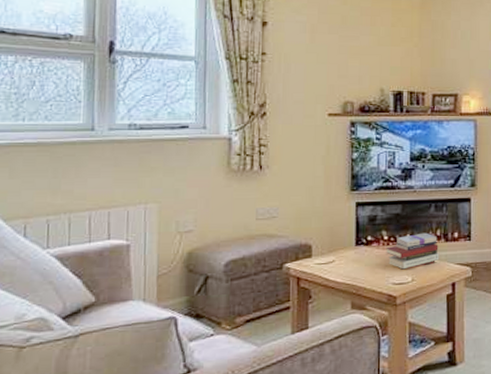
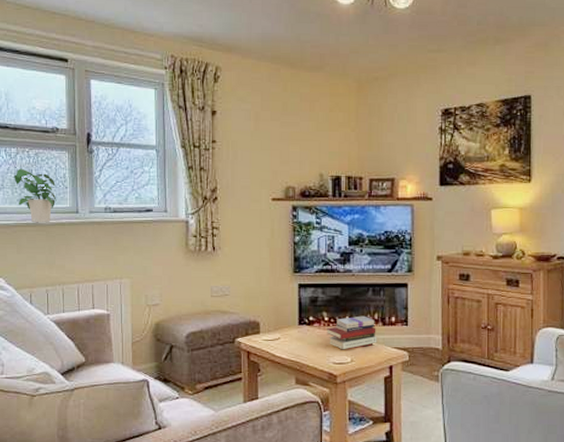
potted plant: none [10,79,66,142] -> present [14,168,57,223]

